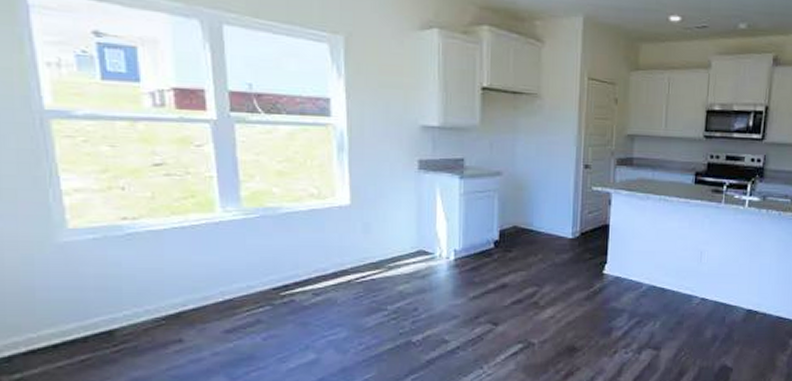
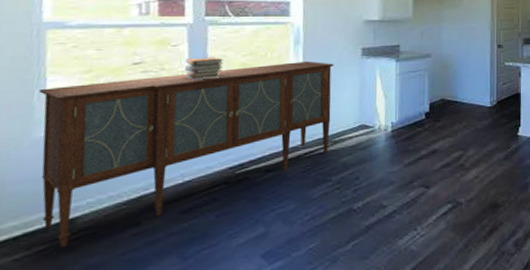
sideboard: none [53,172,386,358] -> present [38,61,334,247]
book stack: none [212,161,256,188] -> present [184,57,223,80]

